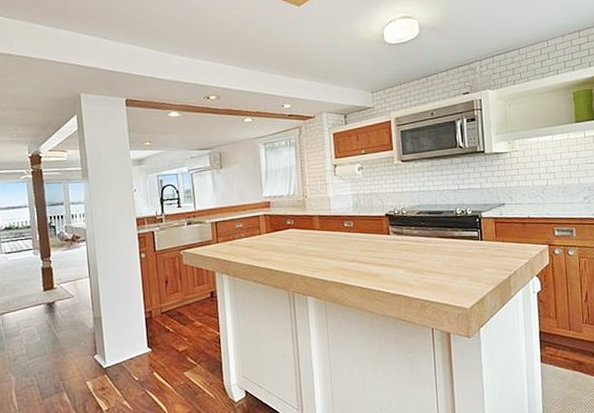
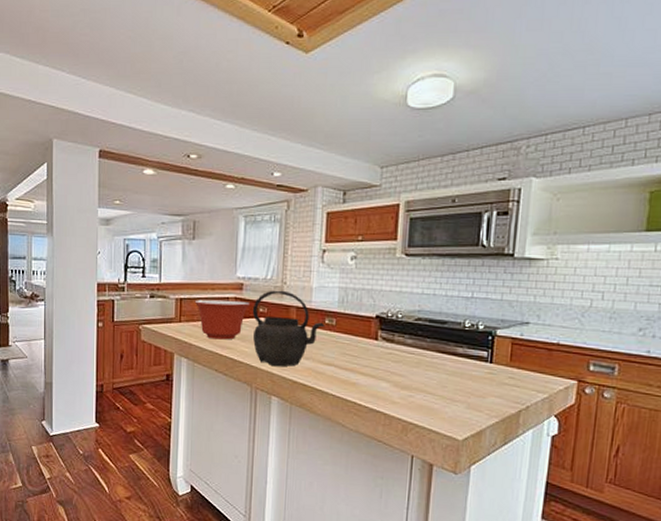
mixing bowl: none [228,217,278,254] -> present [194,299,250,340]
kettle: none [280,203,345,270] -> present [252,290,325,367]

